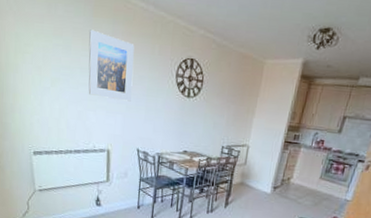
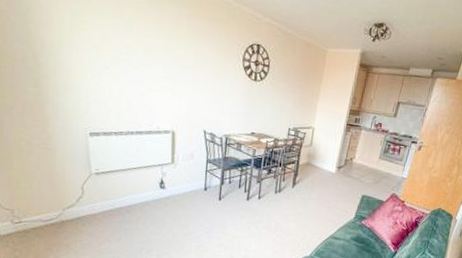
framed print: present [88,29,135,102] -> none [151,10,201,83]

